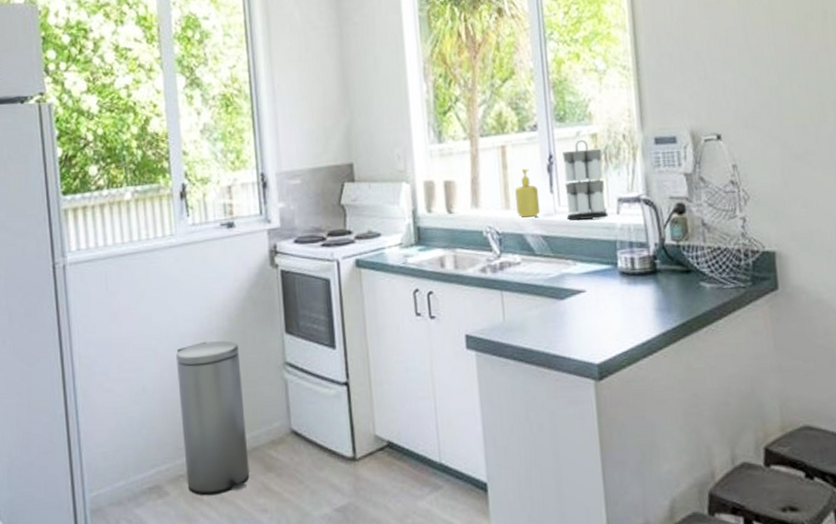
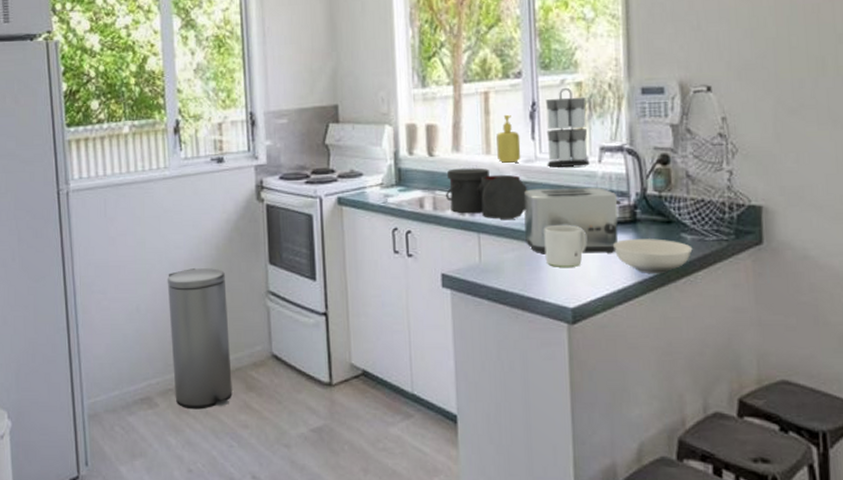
cooking pot: none [466,223,549,276] -> present [445,168,528,219]
toaster: none [544,239,640,310] -> present [523,187,621,254]
mug: none [566,278,609,322] -> present [544,225,586,267]
bowl: none [635,289,712,325] -> present [613,239,693,274]

